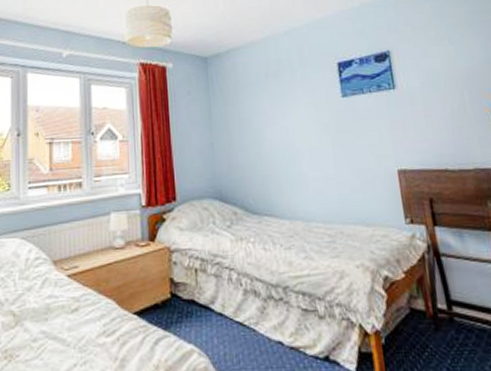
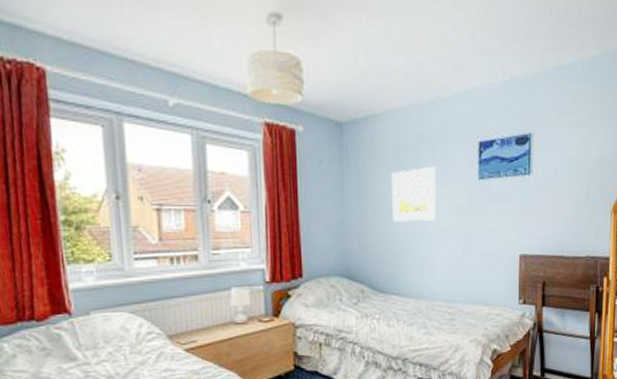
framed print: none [255,88,304,144] -> present [391,166,437,223]

